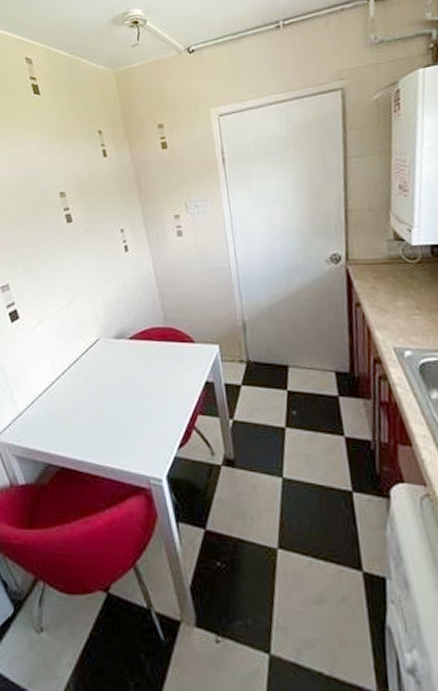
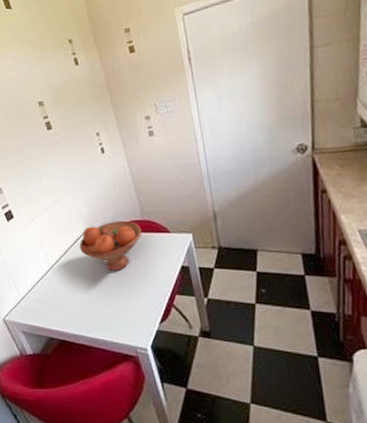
fruit bowl: none [93,327,164,384] -> present [79,220,142,271]

